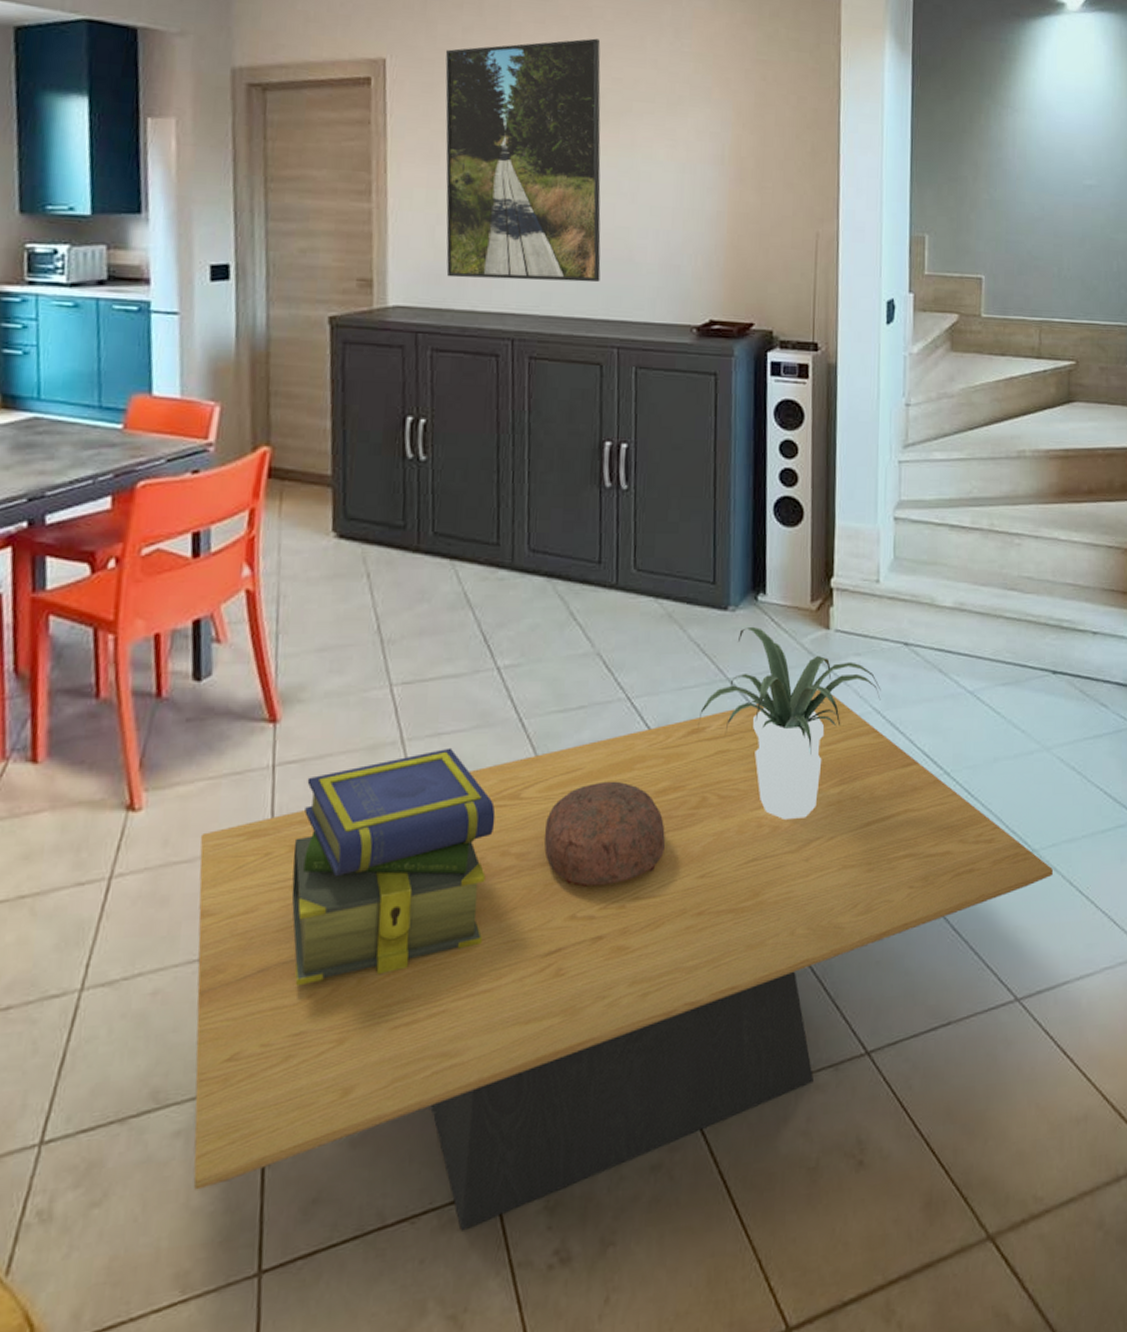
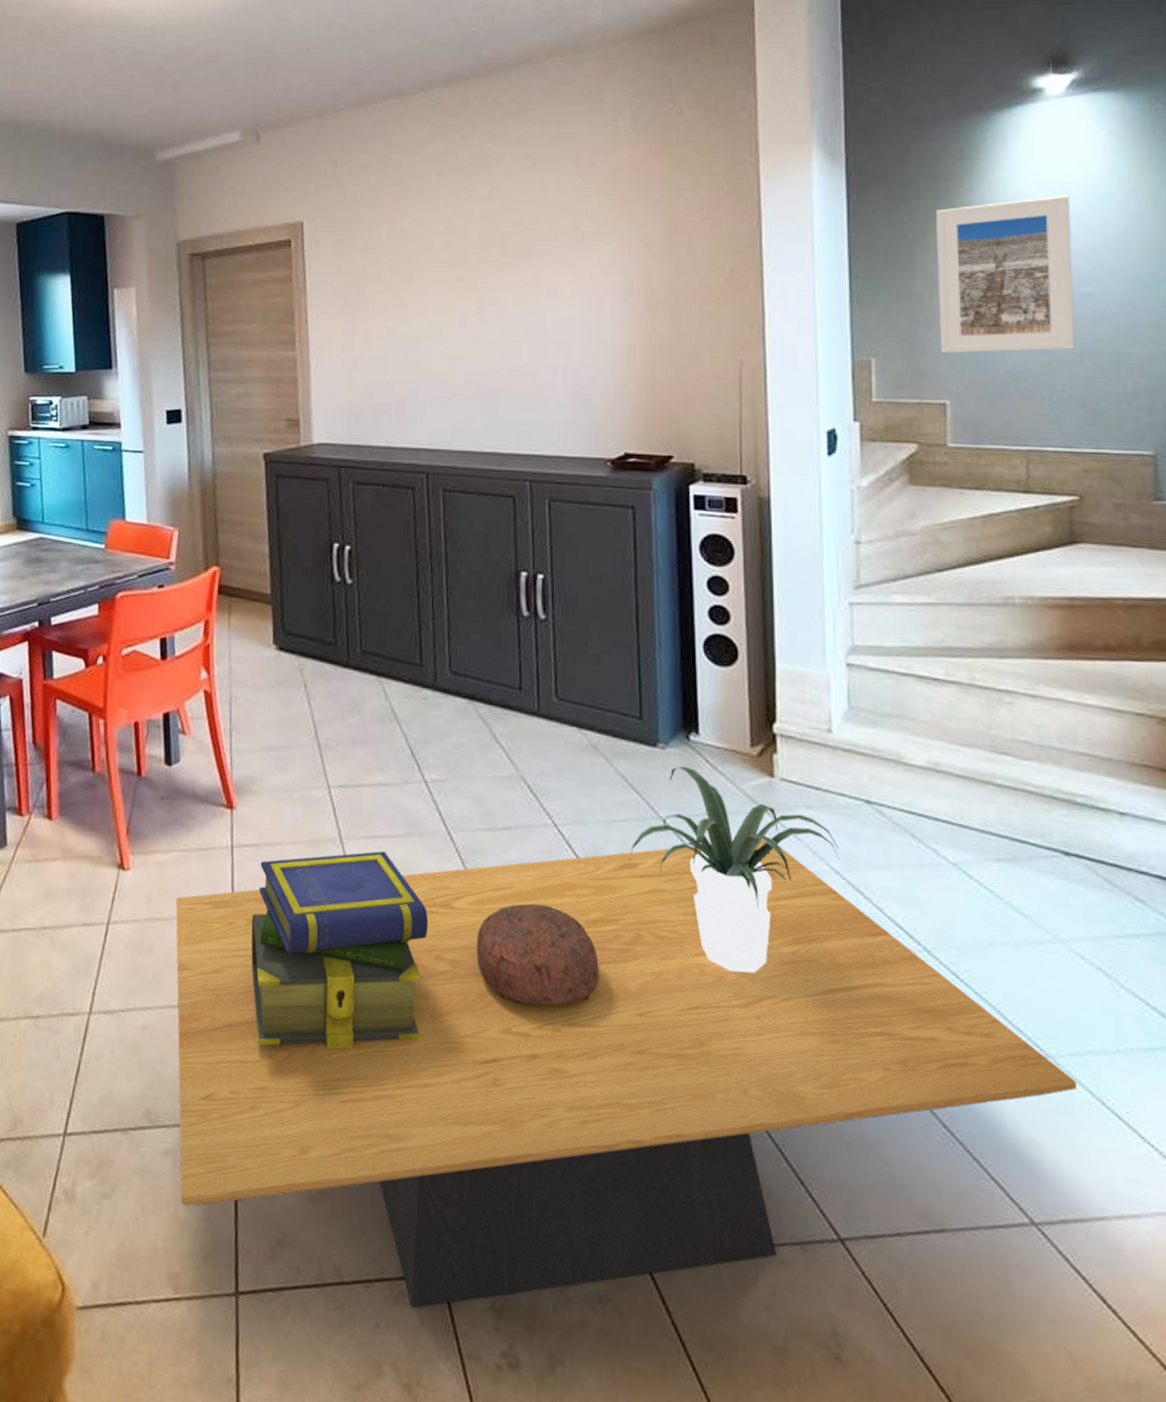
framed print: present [445,38,601,283] -> none [355,184,510,418]
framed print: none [979,98,1080,234] -> present [935,196,1075,354]

